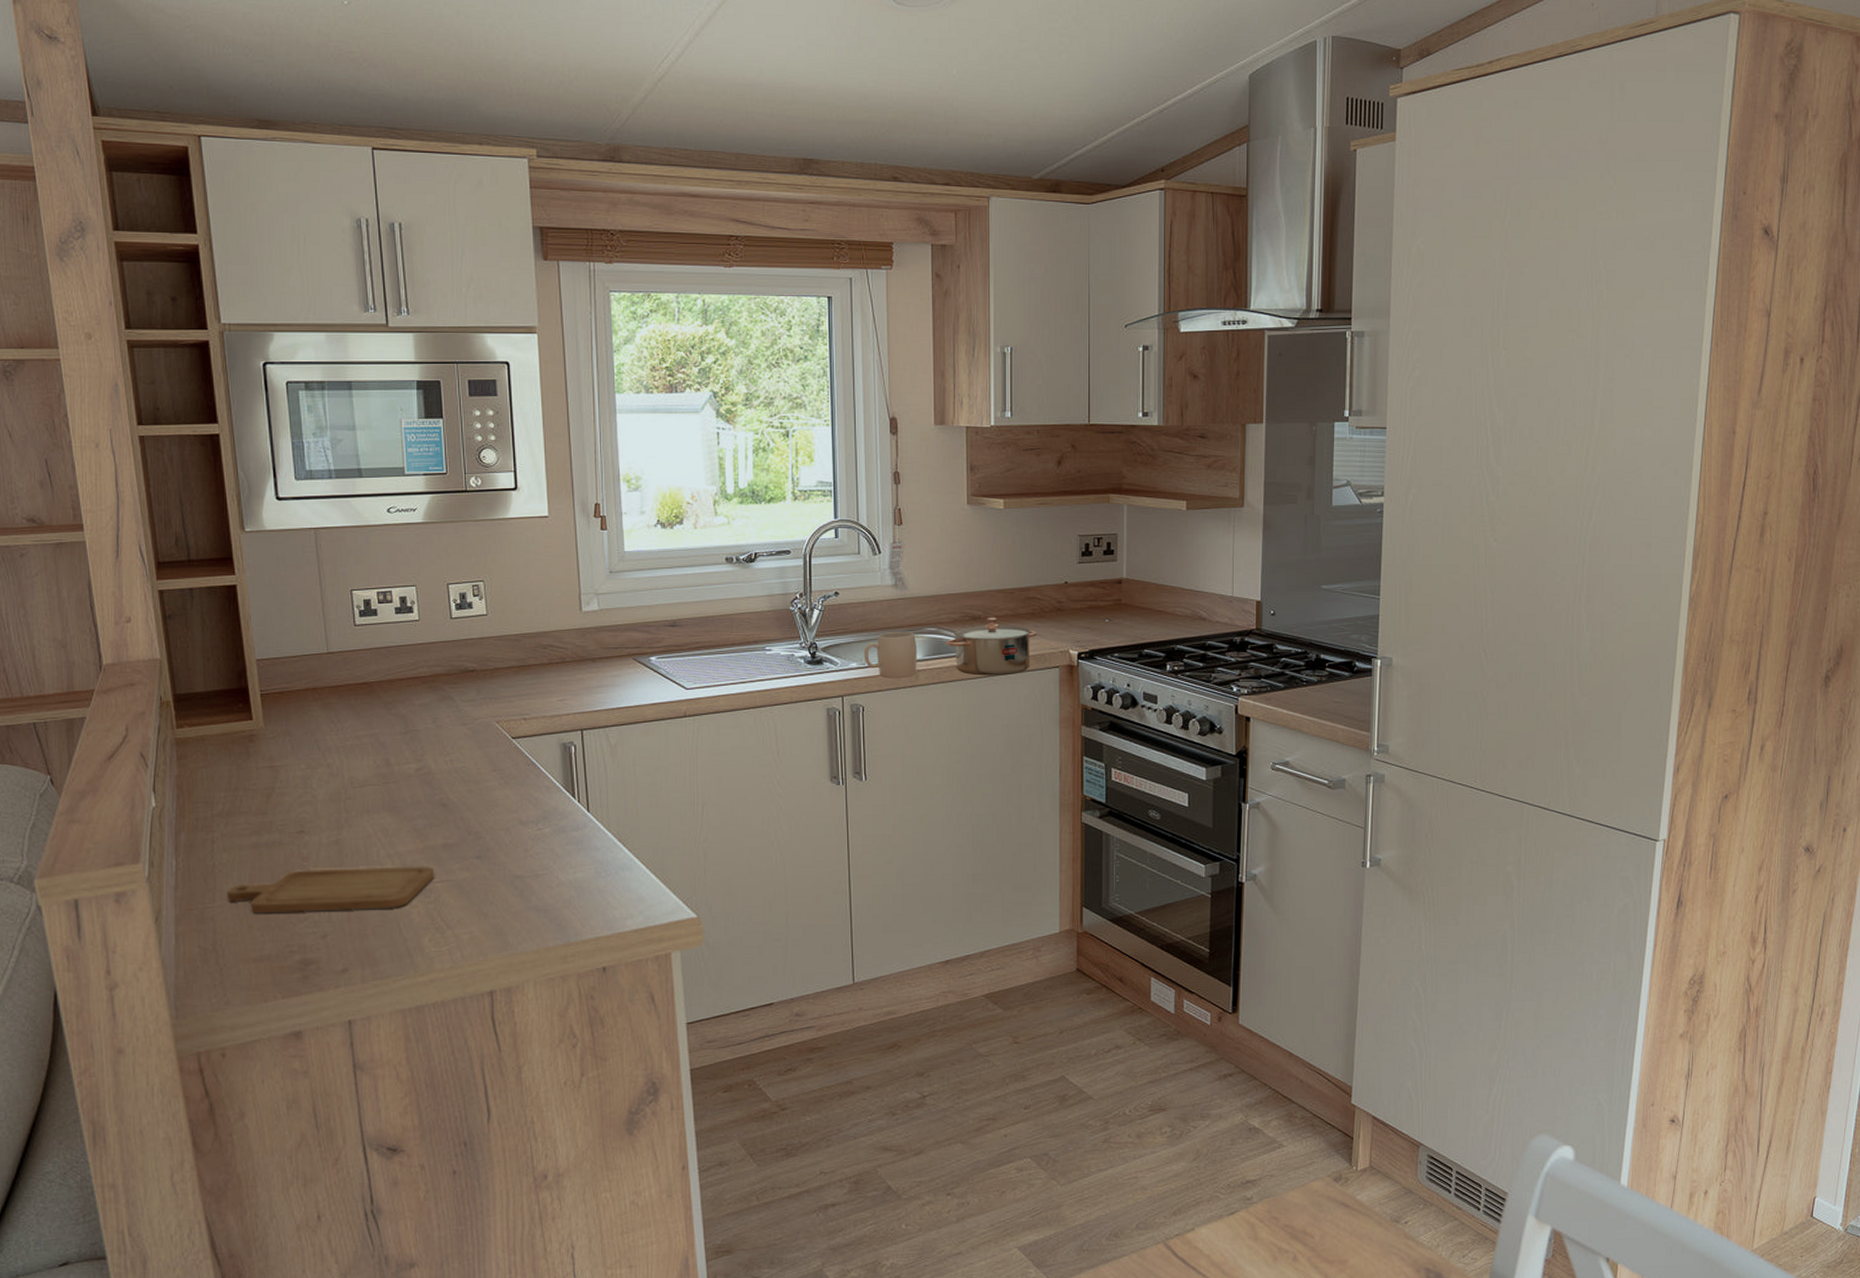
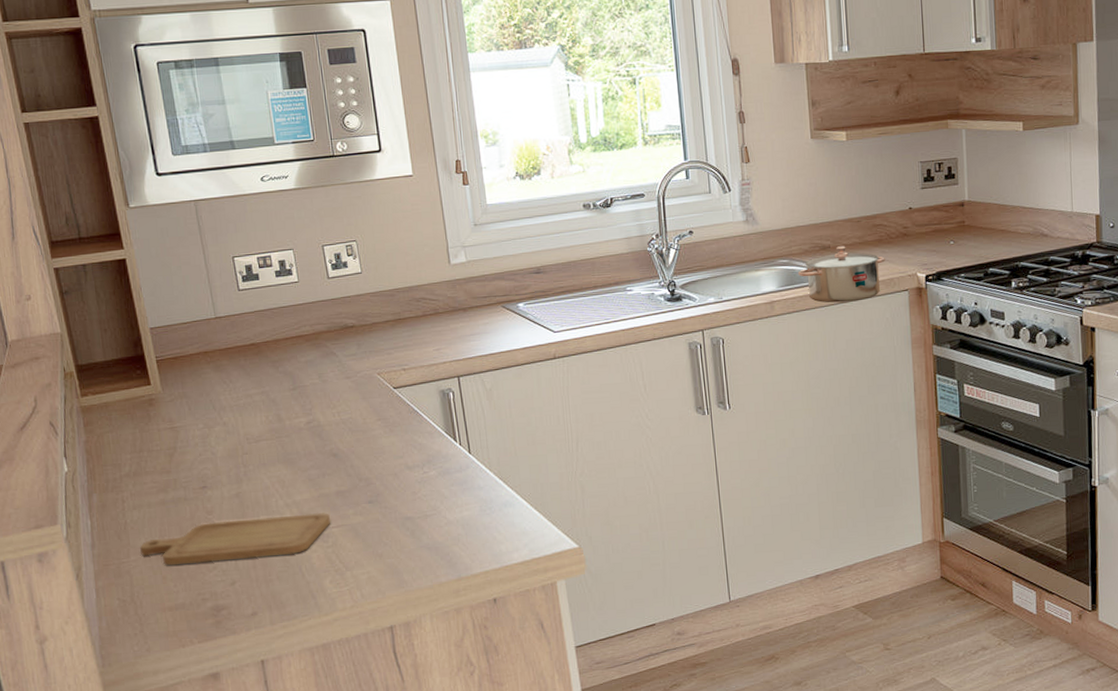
mug: present [864,631,917,679] -> none [720,264,772,311]

